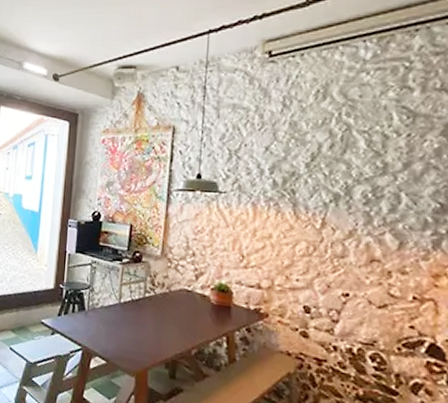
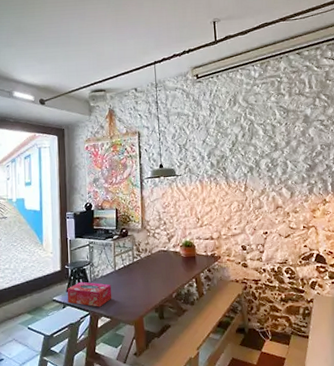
tissue box: none [57,307,113,344] -> present [67,281,112,307]

